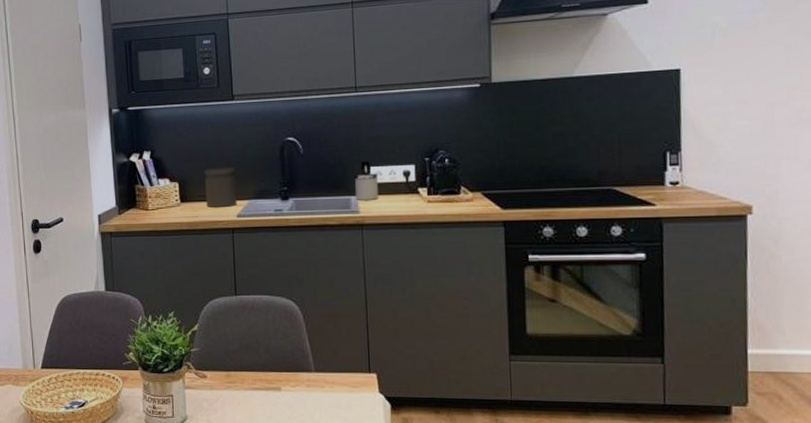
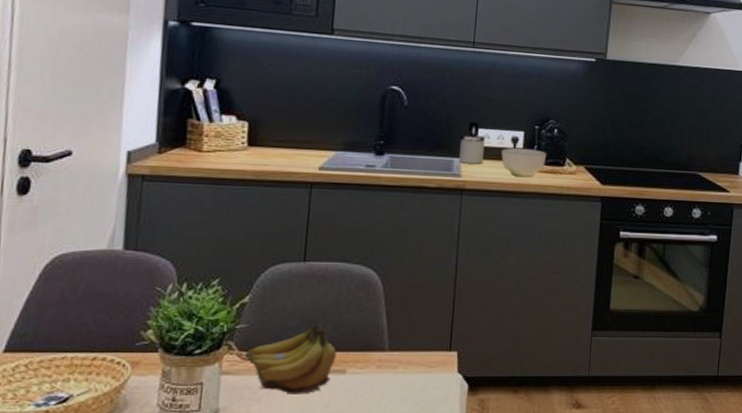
fruit: none [200,348,272,407] -> present [244,324,337,394]
jar: present [204,167,237,208] -> none [281,109,324,158]
bowl: none [395,180,441,209] -> present [501,147,547,178]

